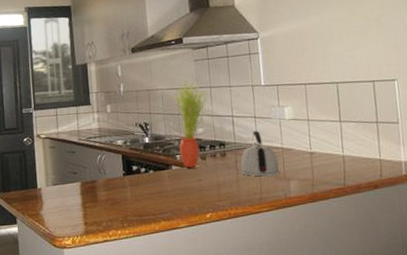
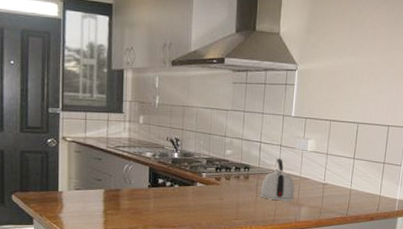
potted plant: present [174,81,207,168] -> none [206,102,240,186]

